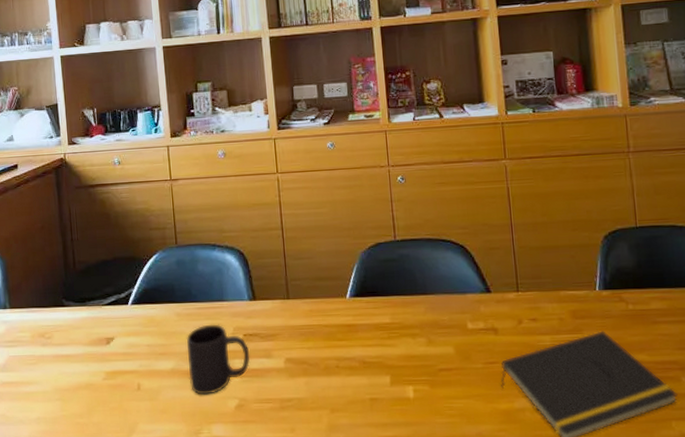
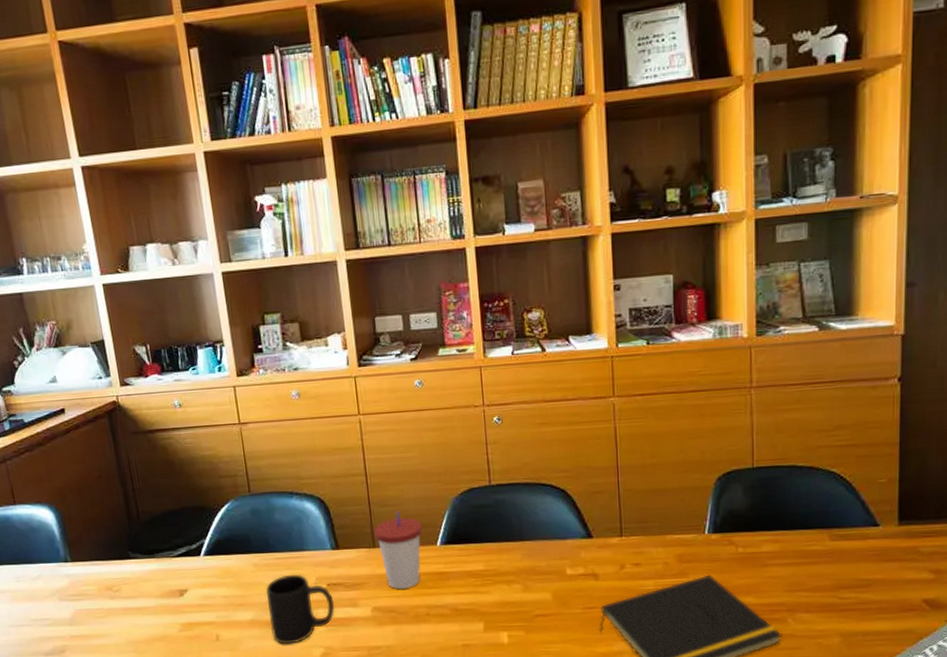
cup: none [288,264,333,341] -> present [374,511,423,590]

